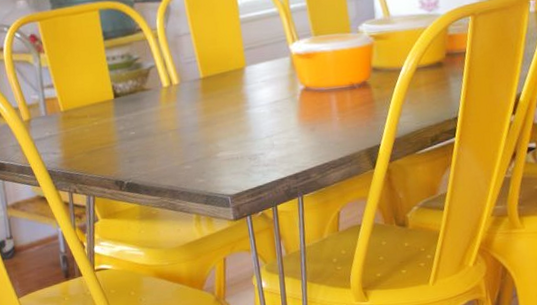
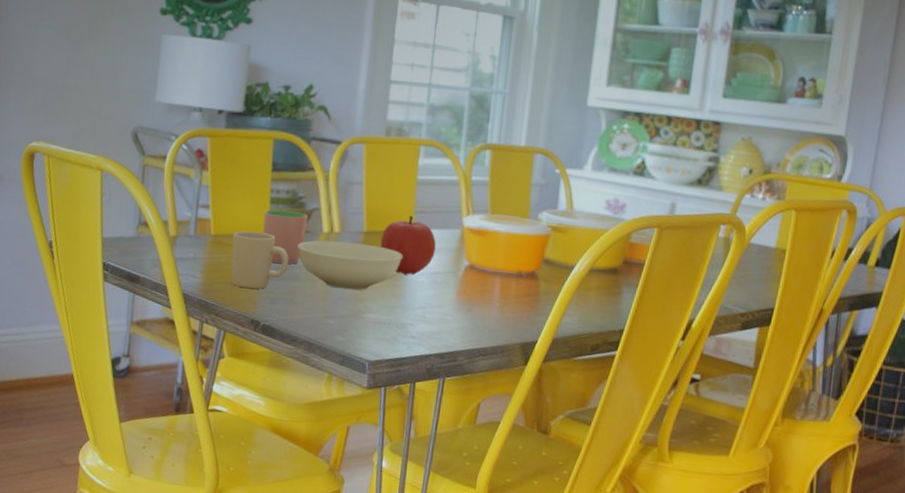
mug: none [81,99,139,154] -> present [231,231,289,289]
cup: none [105,73,149,125] -> present [262,209,308,264]
bowl: none [142,88,242,136] -> present [297,240,404,291]
fruit: none [217,54,271,110] -> present [380,216,436,275]

